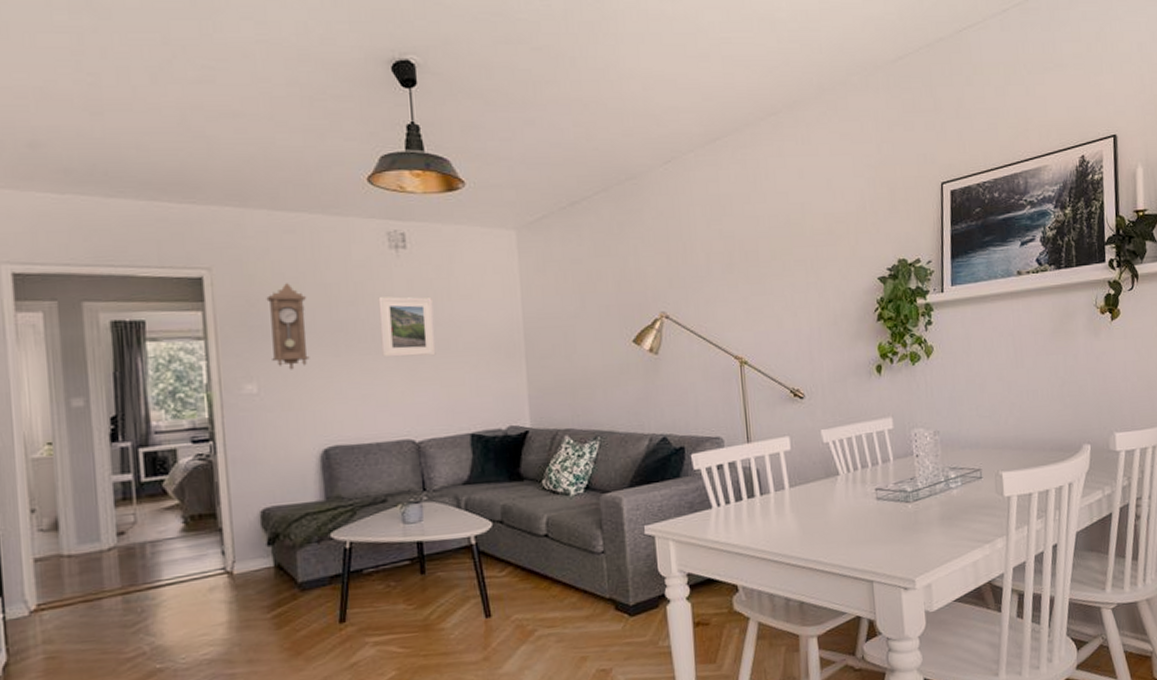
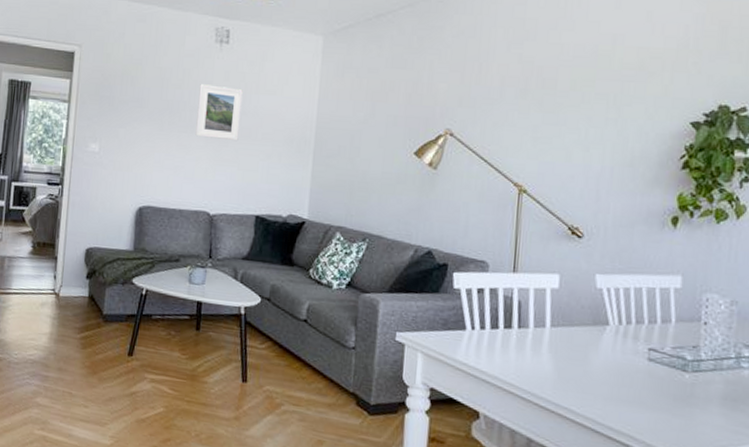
pendulum clock: present [266,283,310,370] -> none [113,64,146,137]

